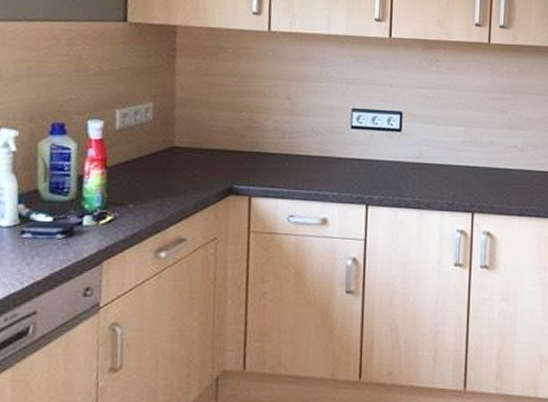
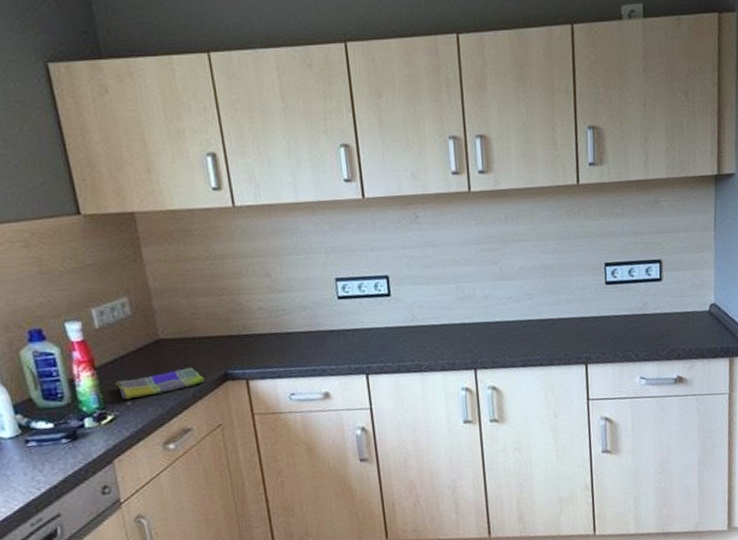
dish towel: none [122,177,209,202] -> present [115,367,205,400]

